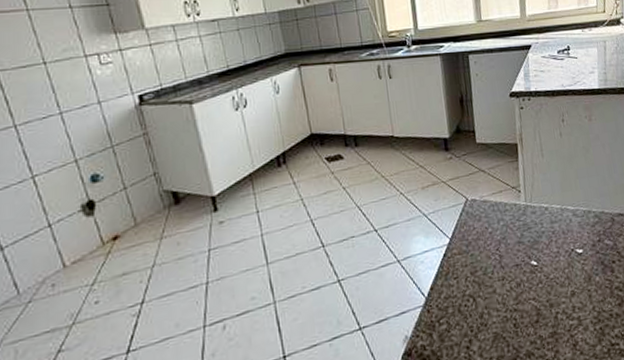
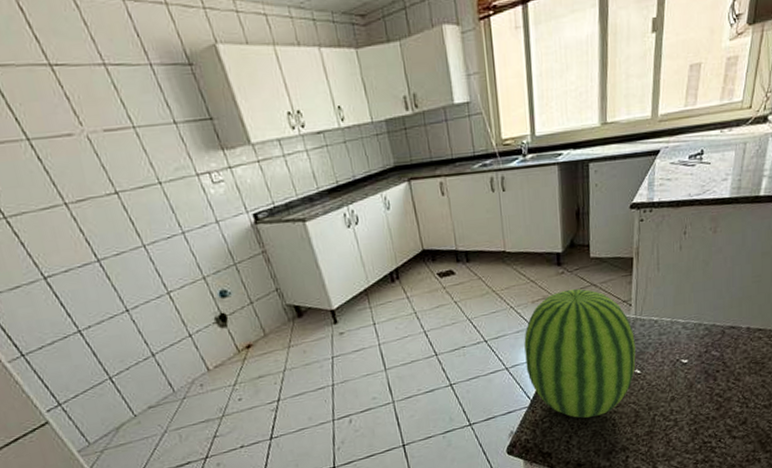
fruit: none [415,174,531,319] -> present [524,288,636,419]

